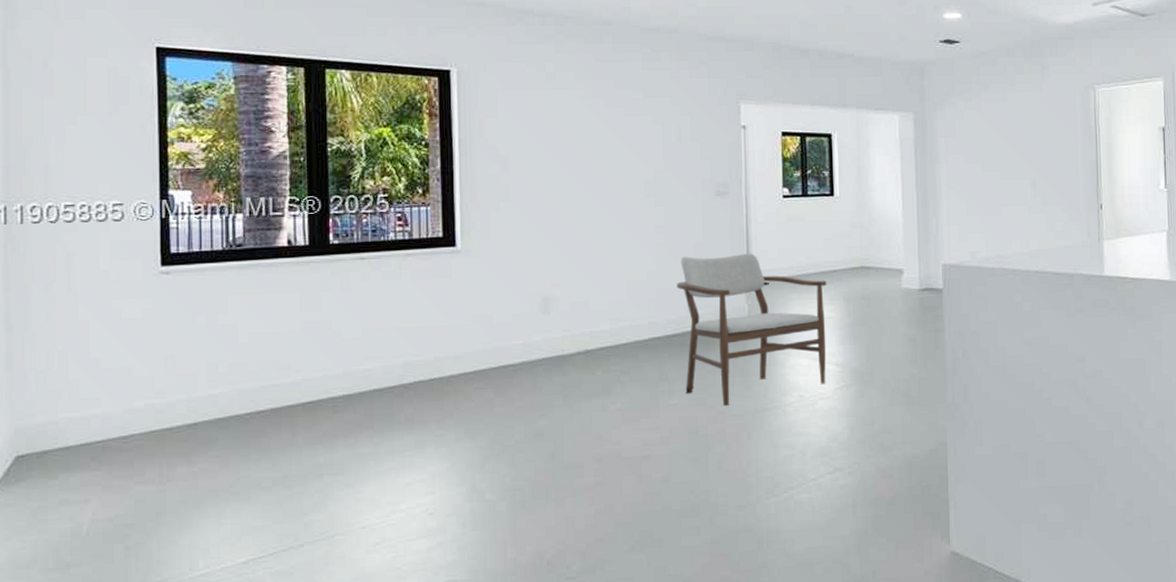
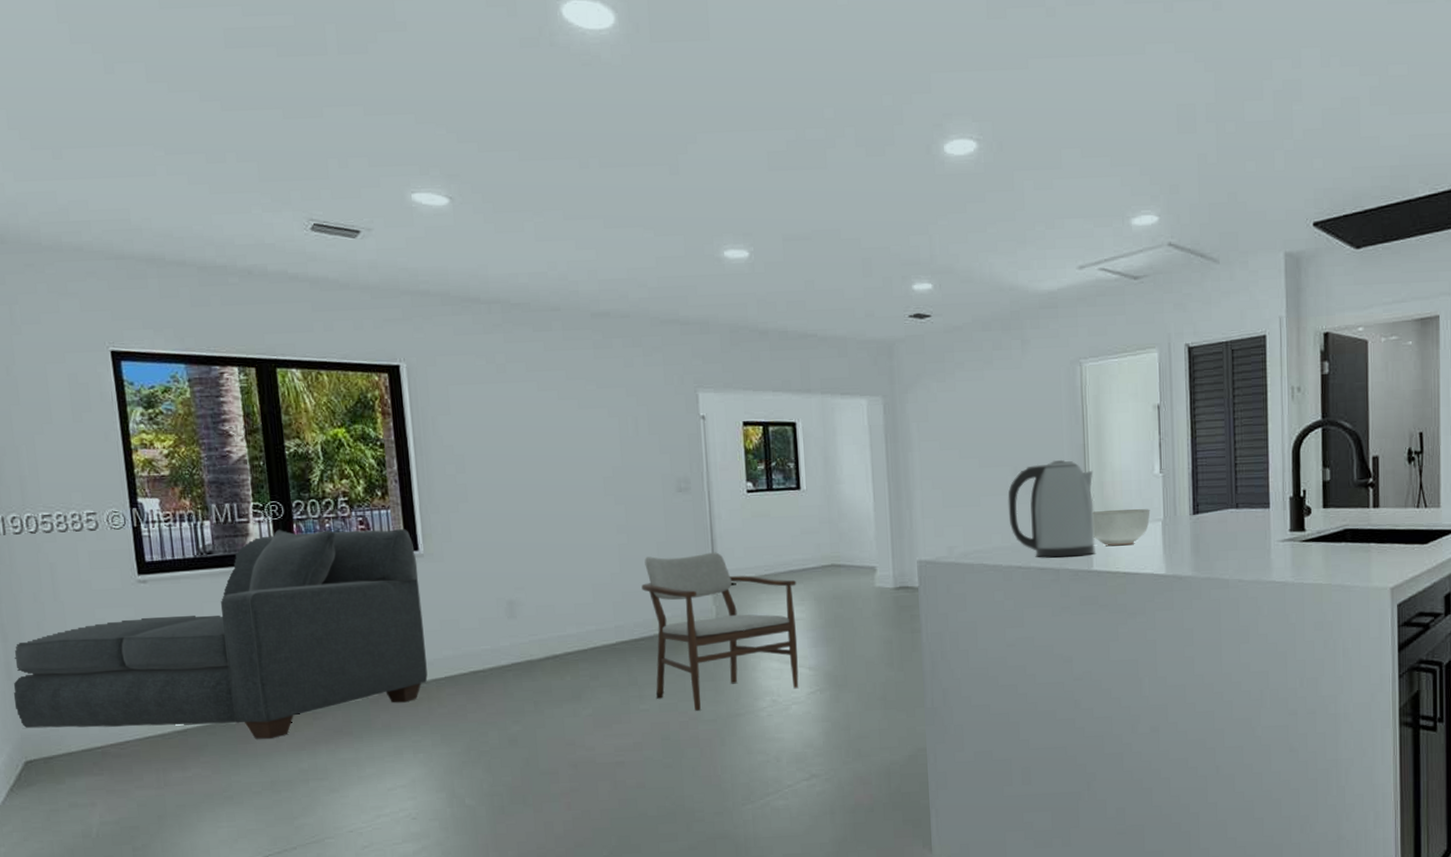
sofa: none [11,223,456,433] -> present [13,529,428,739]
kettle: none [1027,174,1107,263] -> present [1007,459,1095,558]
bowl: none [1104,220,1156,254] -> present [1093,509,1151,546]

